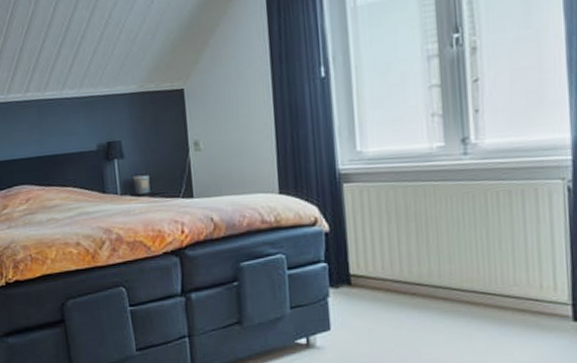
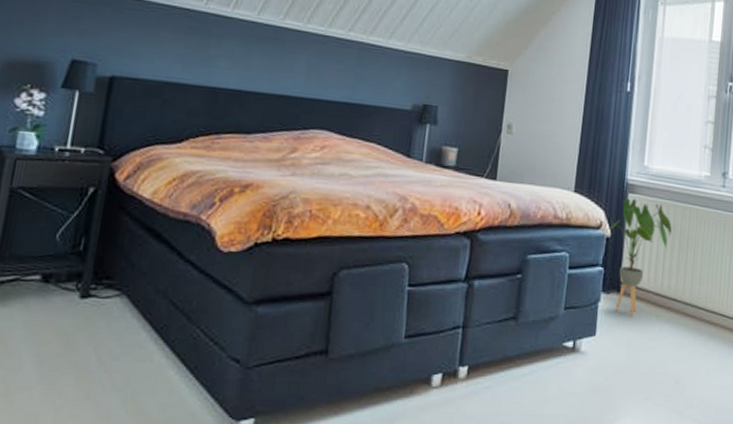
house plant: none [323,187,404,307] -> present [606,198,672,316]

